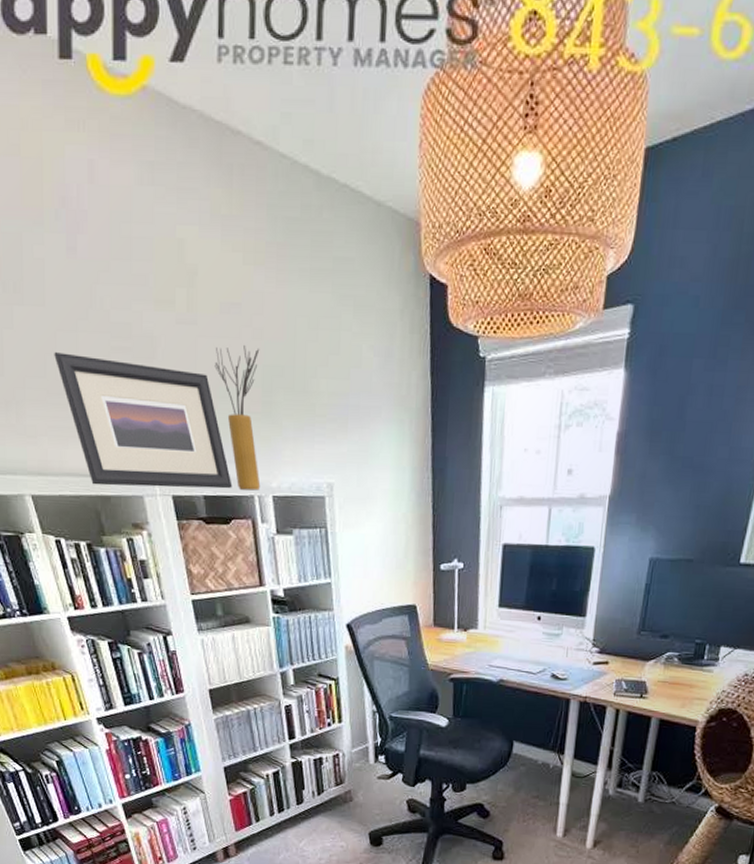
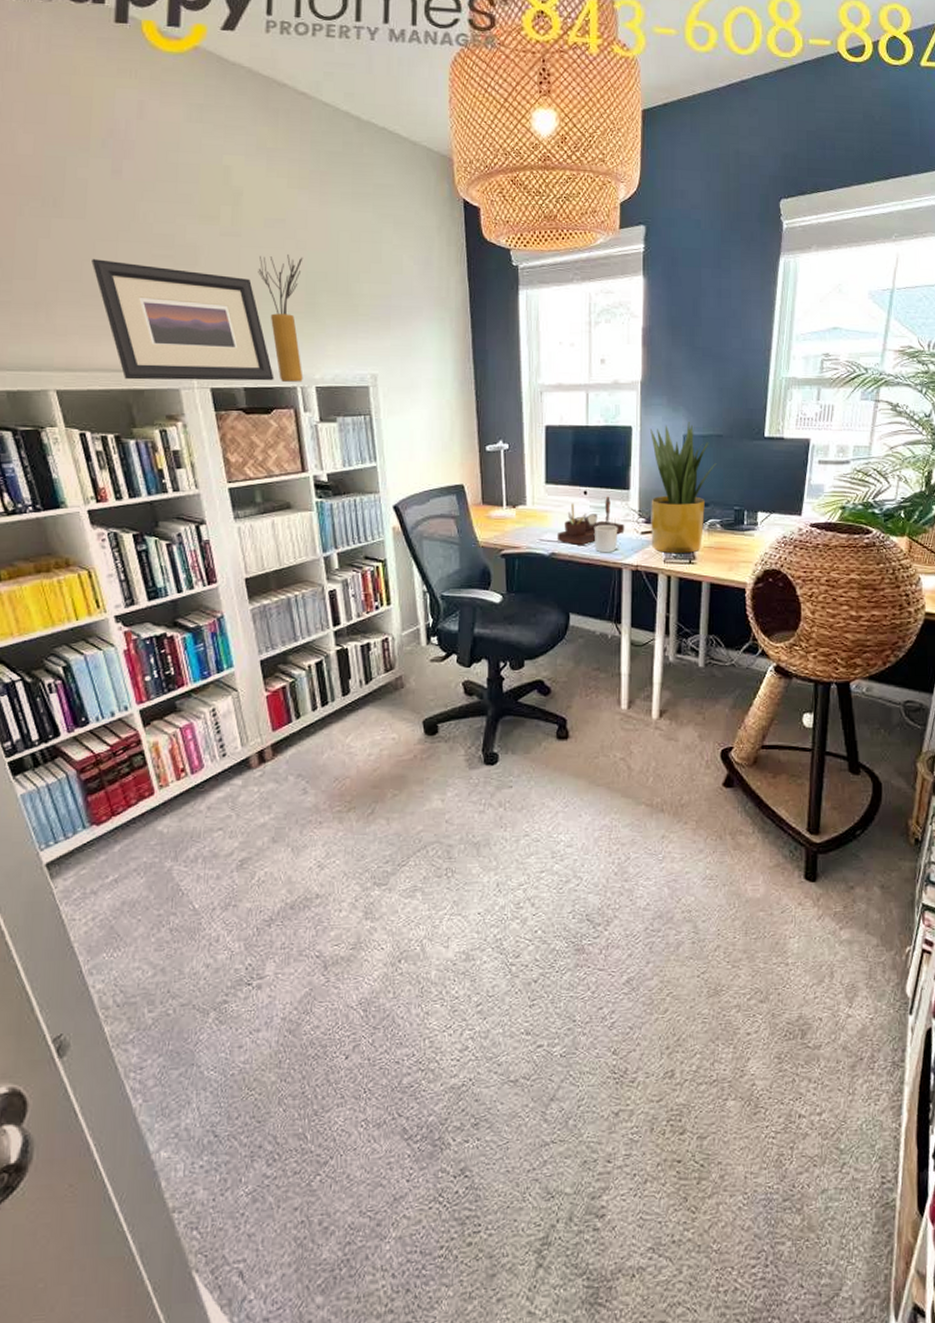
desk organizer: none [506,622,577,673] -> present [557,496,625,545]
mug: none [544,652,570,683] -> present [595,524,618,553]
planter: none [603,544,683,688] -> present [650,422,717,554]

